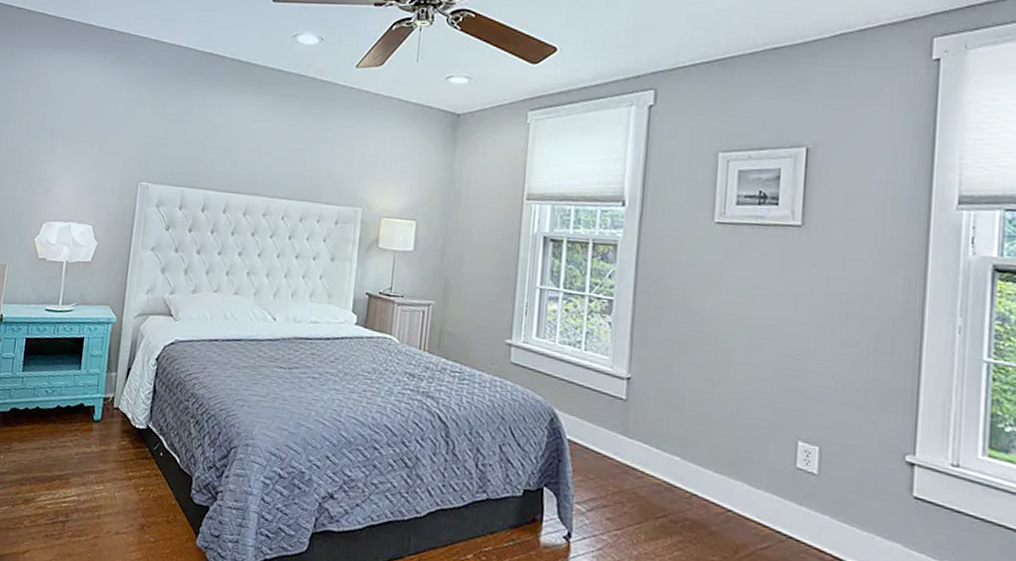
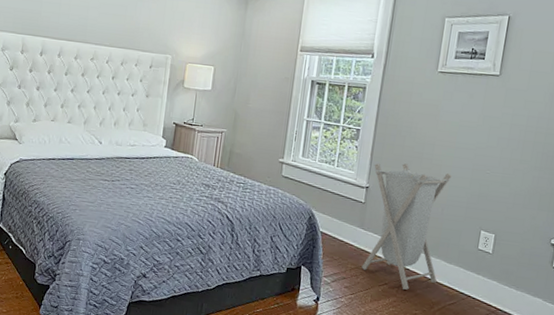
laundry hamper: none [628,346,747,526] -> present [361,163,452,290]

